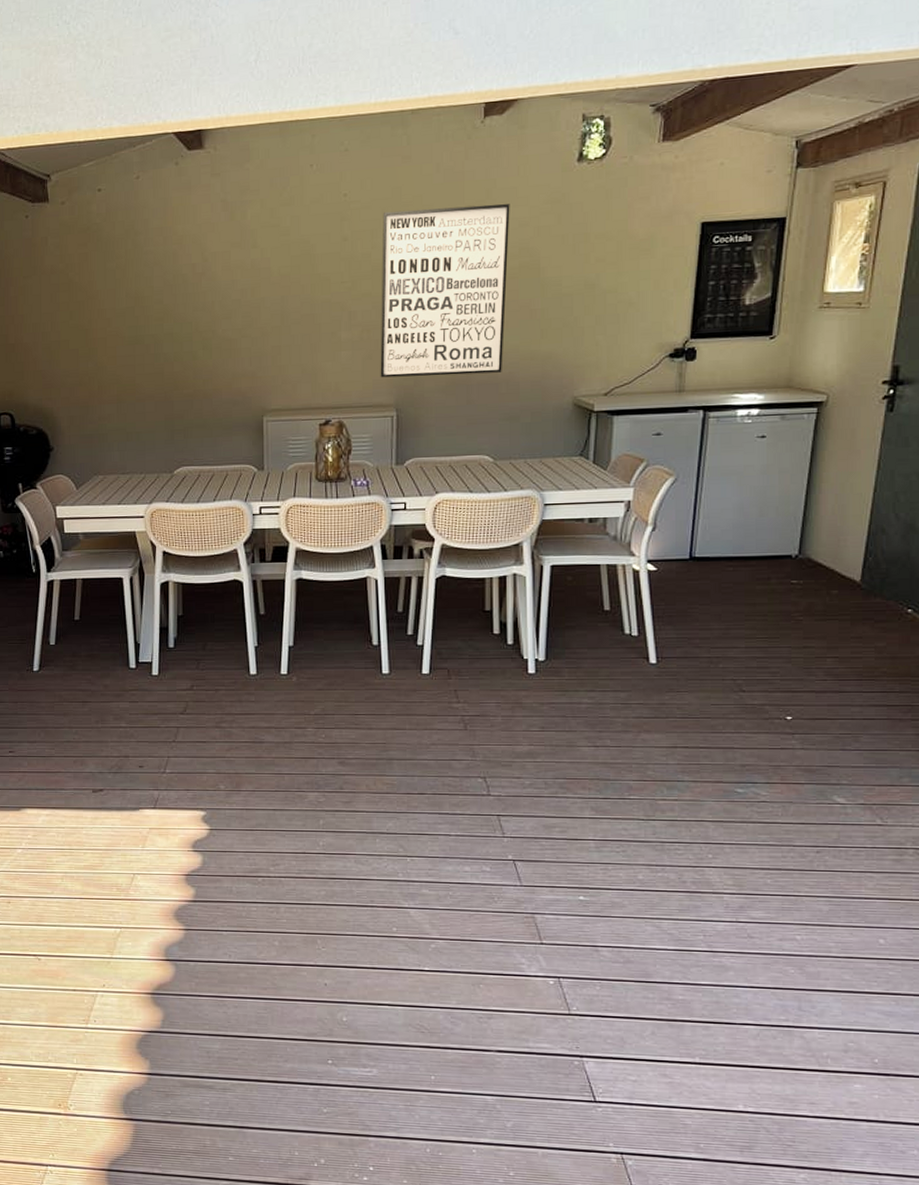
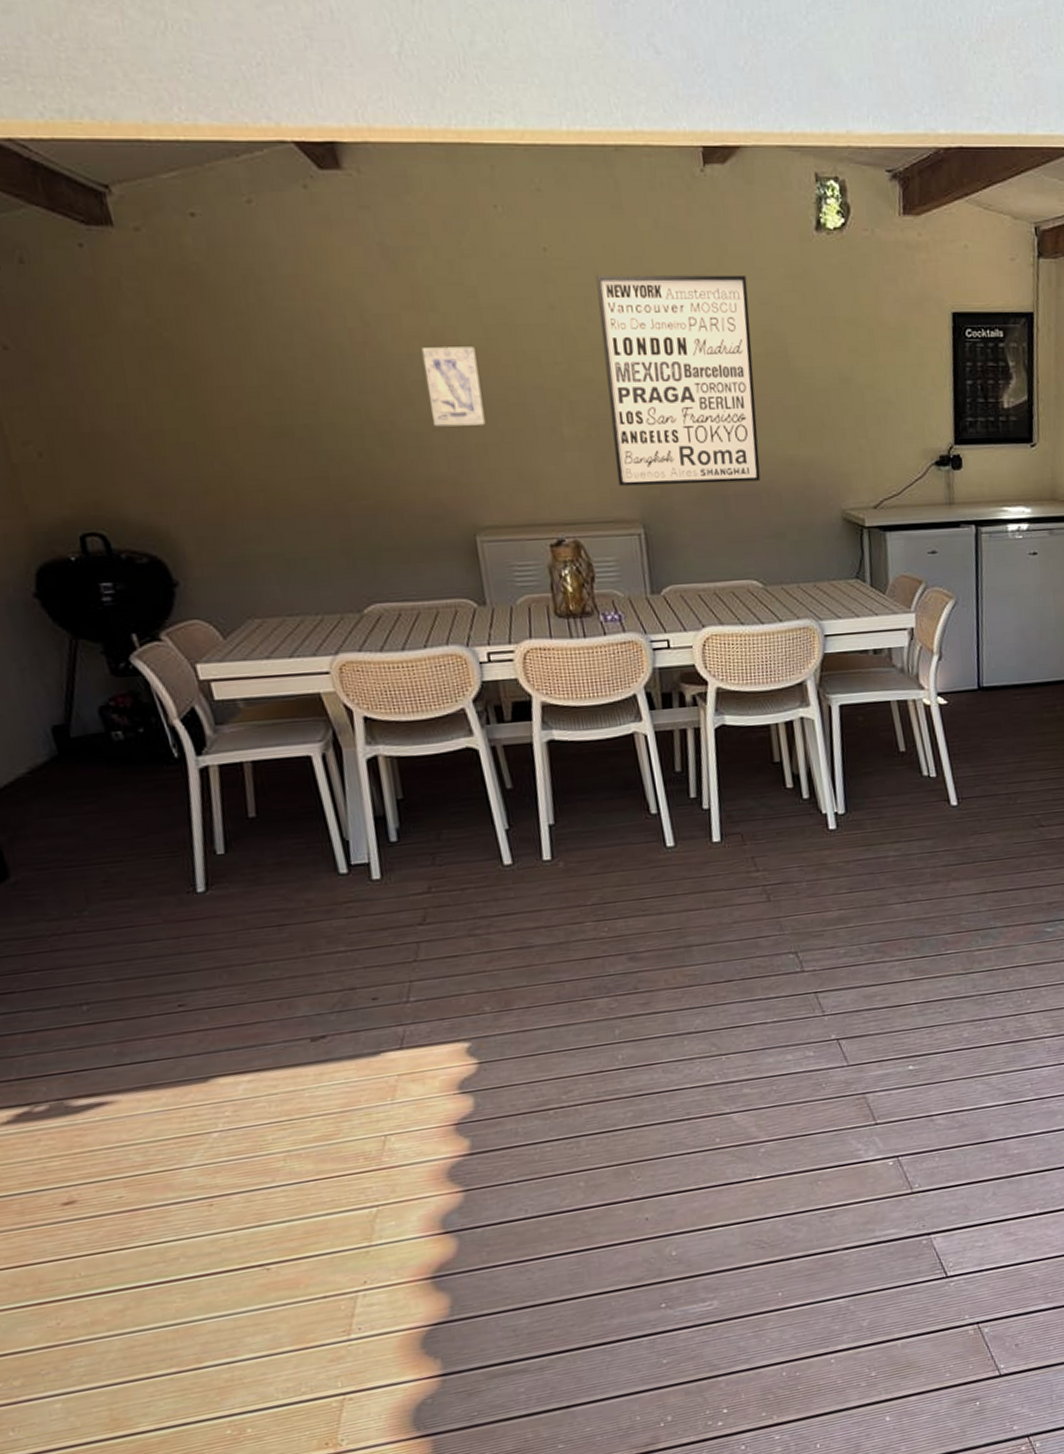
wall art: none [242,272,282,334] -> present [421,346,486,427]

